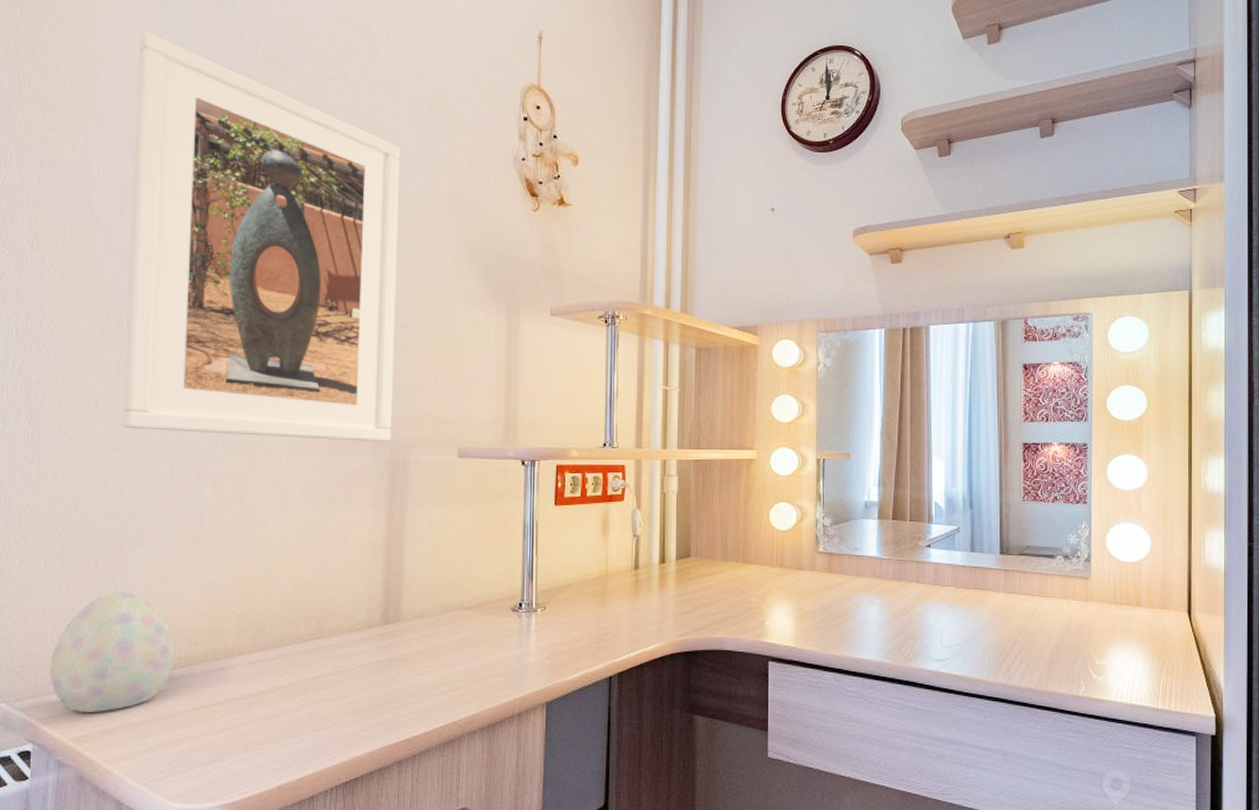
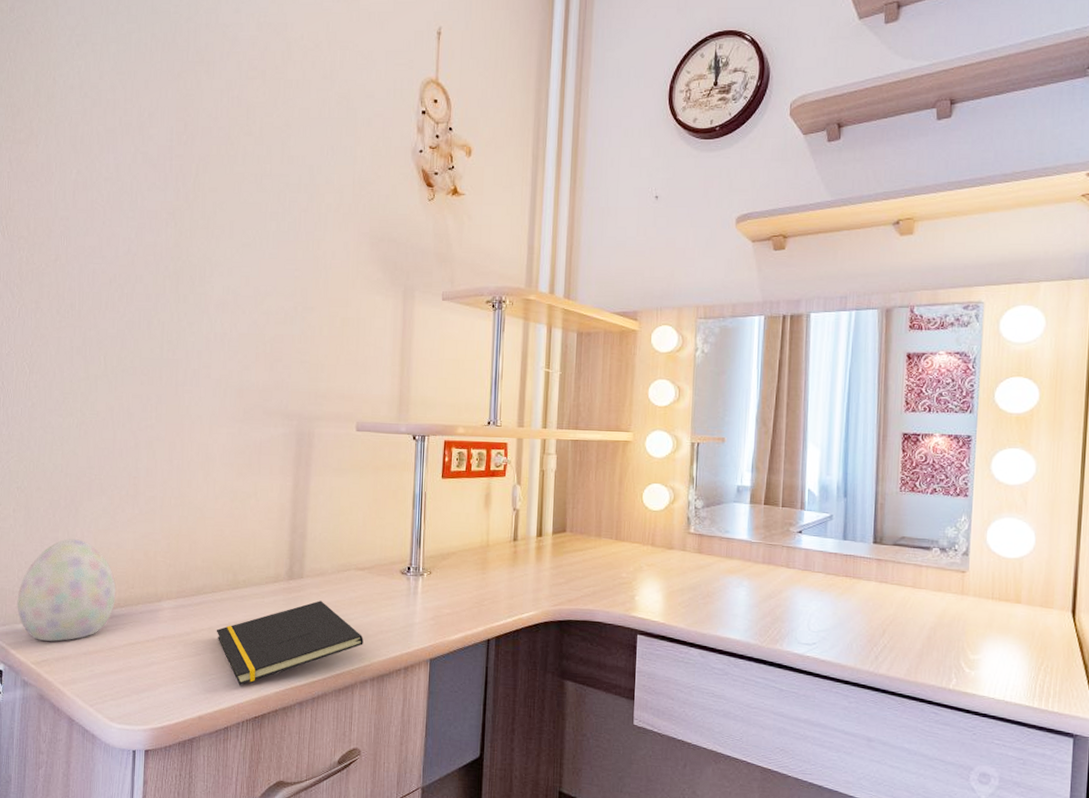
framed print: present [123,31,401,442] -> none [75,41,311,415]
notepad: none [298,646,471,747] -> present [216,600,364,685]

